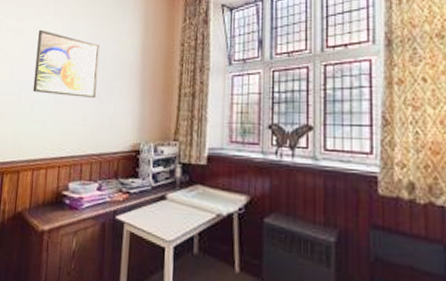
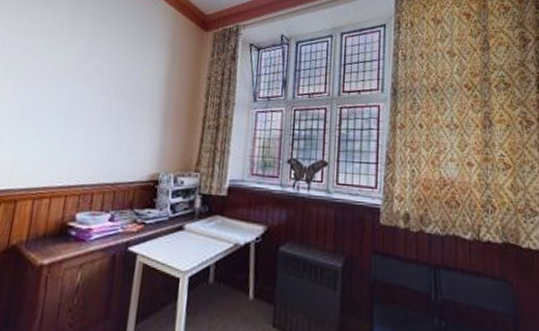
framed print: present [32,29,100,97] -> none [39,49,121,125]

